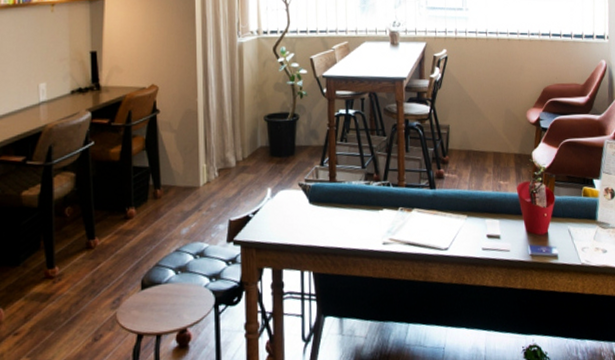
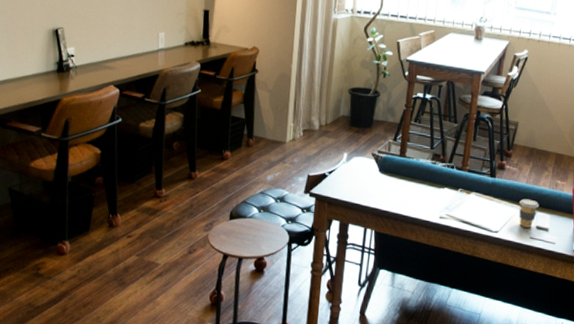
coffee cup: none [465,206,486,239] -> present [519,198,539,228]

